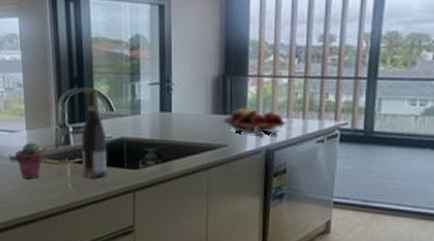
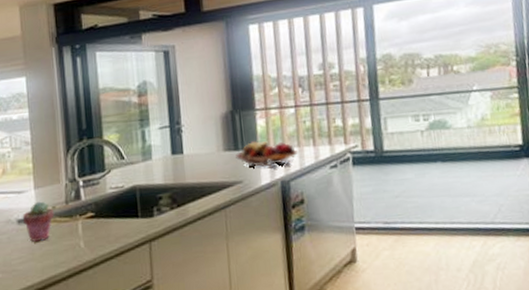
wine bottle: present [81,88,107,179] -> none [92,138,121,234]

